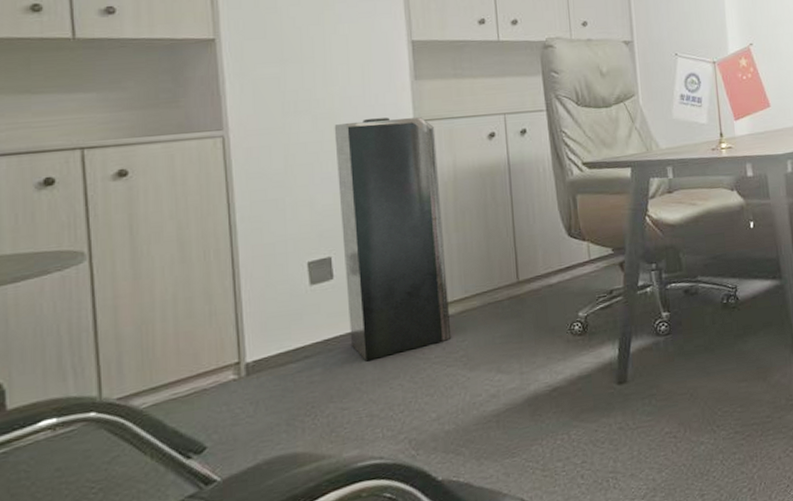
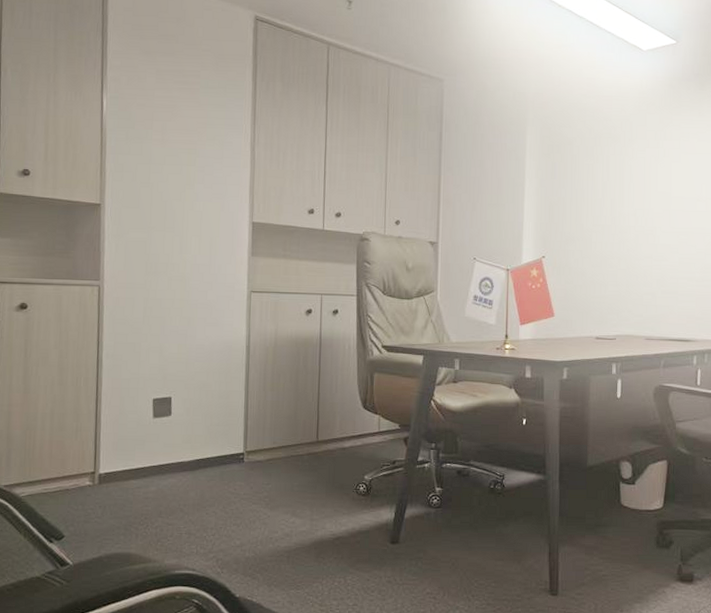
water dispenser: present [334,117,452,362] -> none [179,285,264,488]

